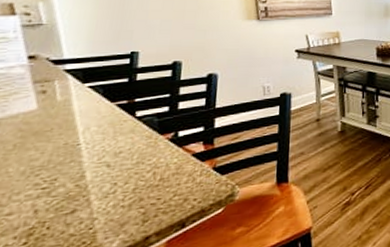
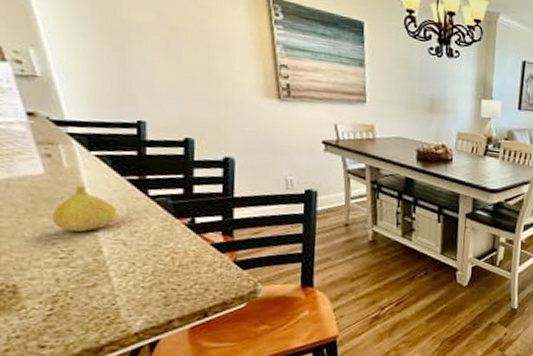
fruit: none [38,116,104,161] -> present [51,185,117,232]

